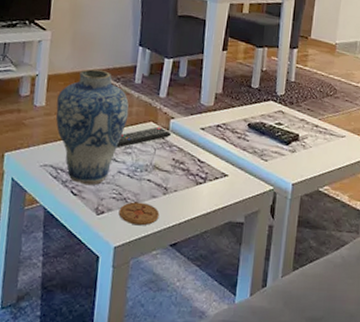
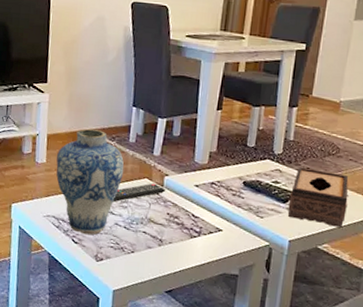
coaster: present [118,202,160,226] -> none [116,251,155,273]
tissue box: none [290,108,346,169] -> present [288,167,349,228]

